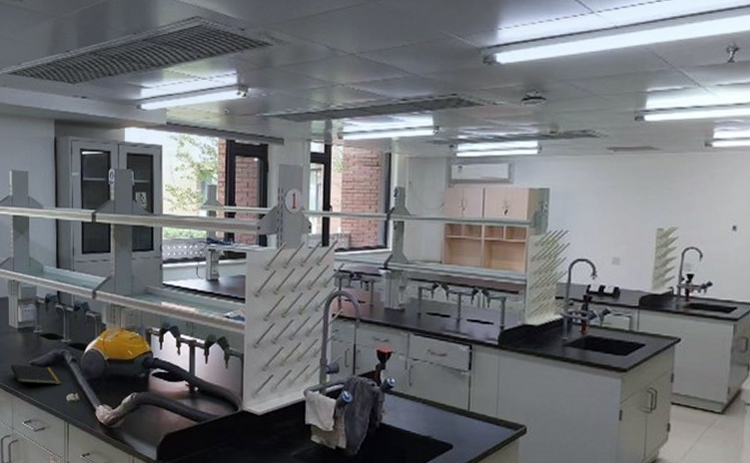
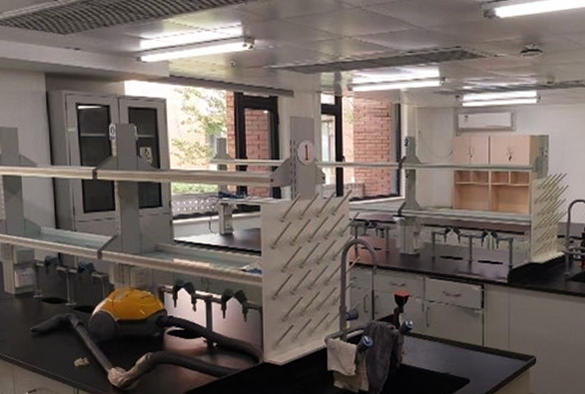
notepad: present [10,365,63,390] -> none [8,332,69,359]

